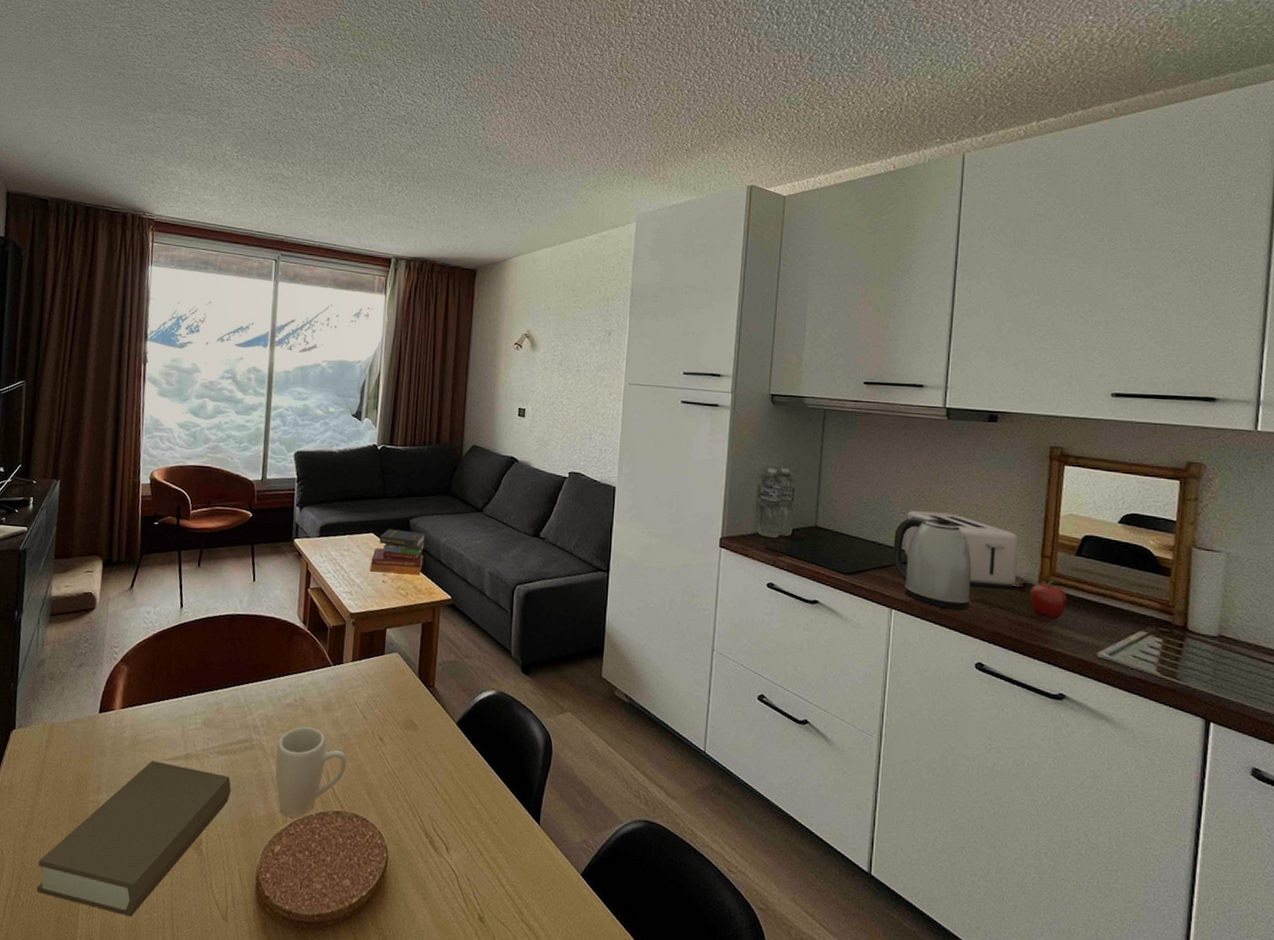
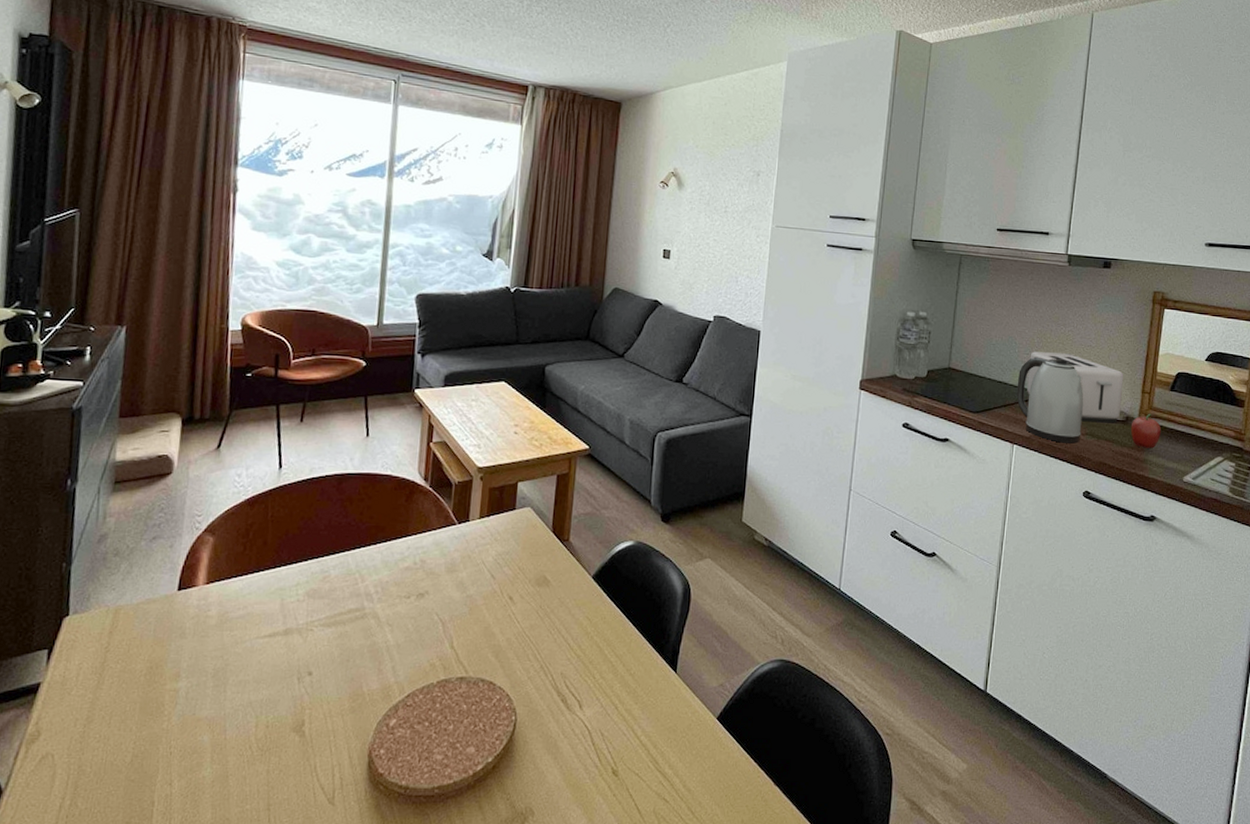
book: present [36,761,231,917] -> none [98,639,339,813]
mug: present [275,726,347,818] -> none [391,591,473,688]
books: present [369,529,425,575] -> none [500,377,562,425]

